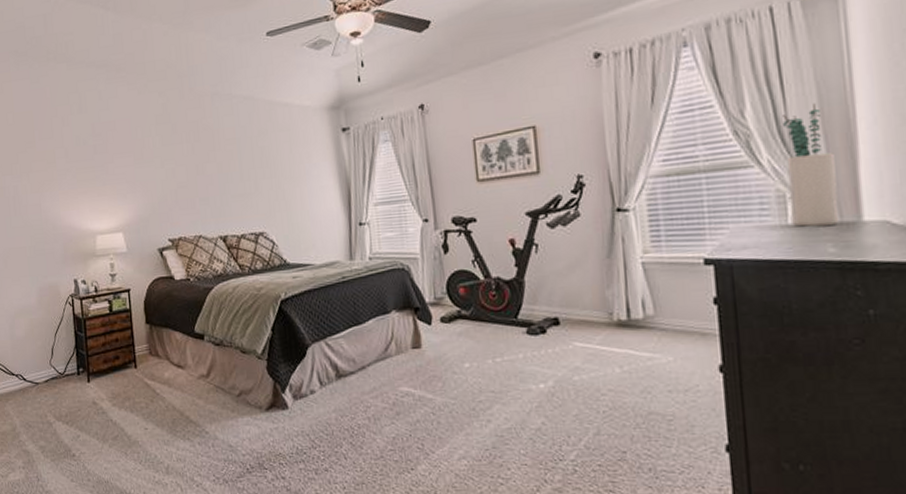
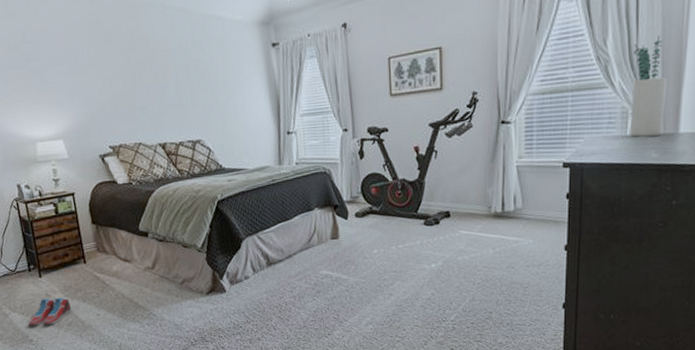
athletic shoe: none [71,406,118,440] -> present [27,297,71,327]

